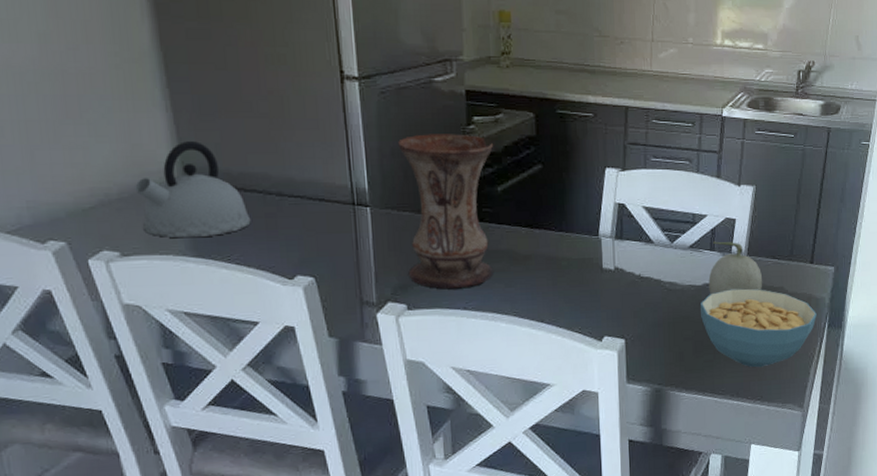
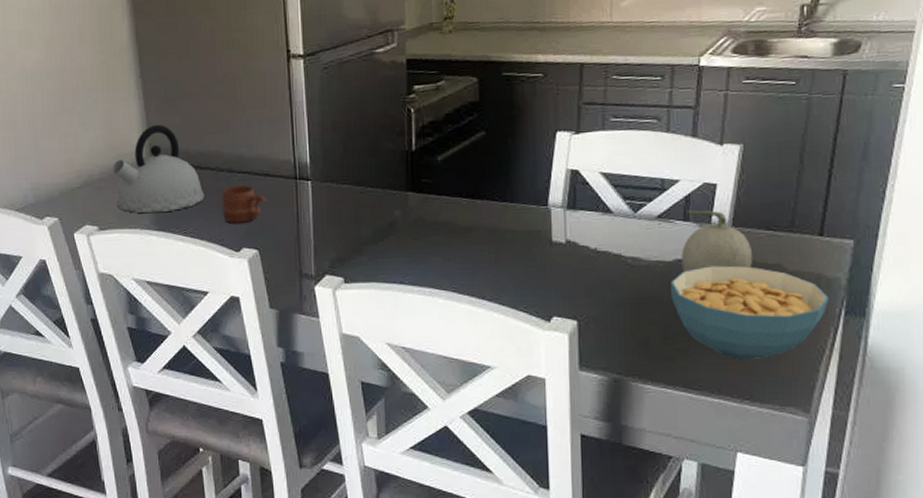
mug: none [270,210,322,250] -> present [221,185,267,223]
vase: present [398,134,494,289] -> none [339,104,435,262]

